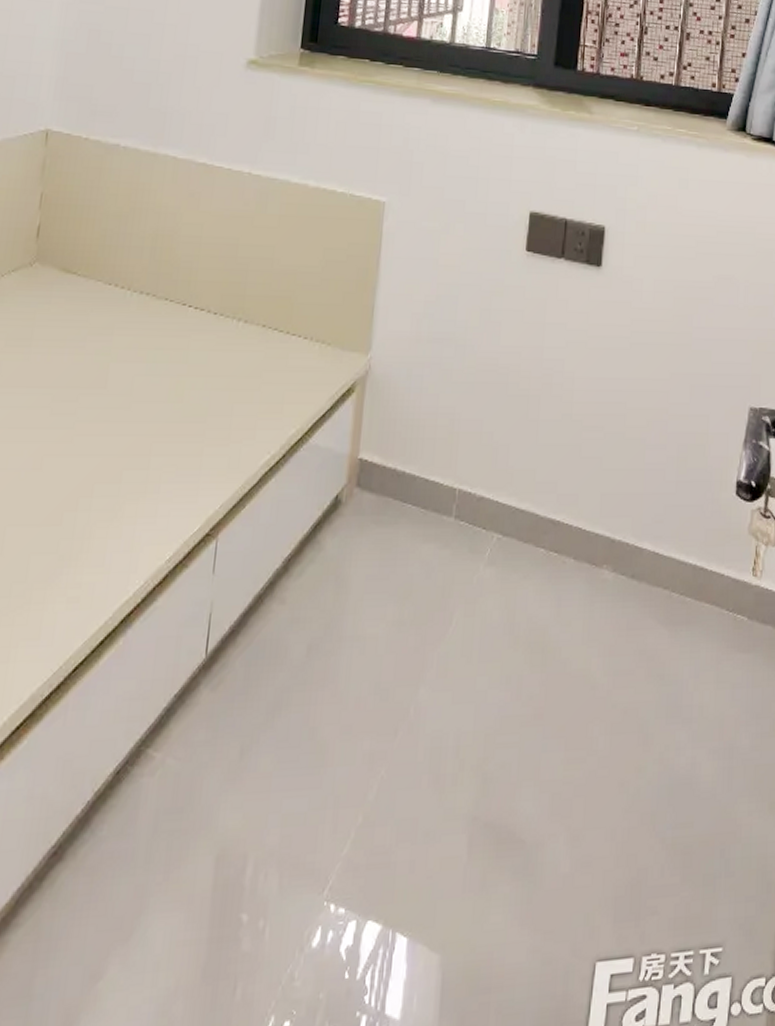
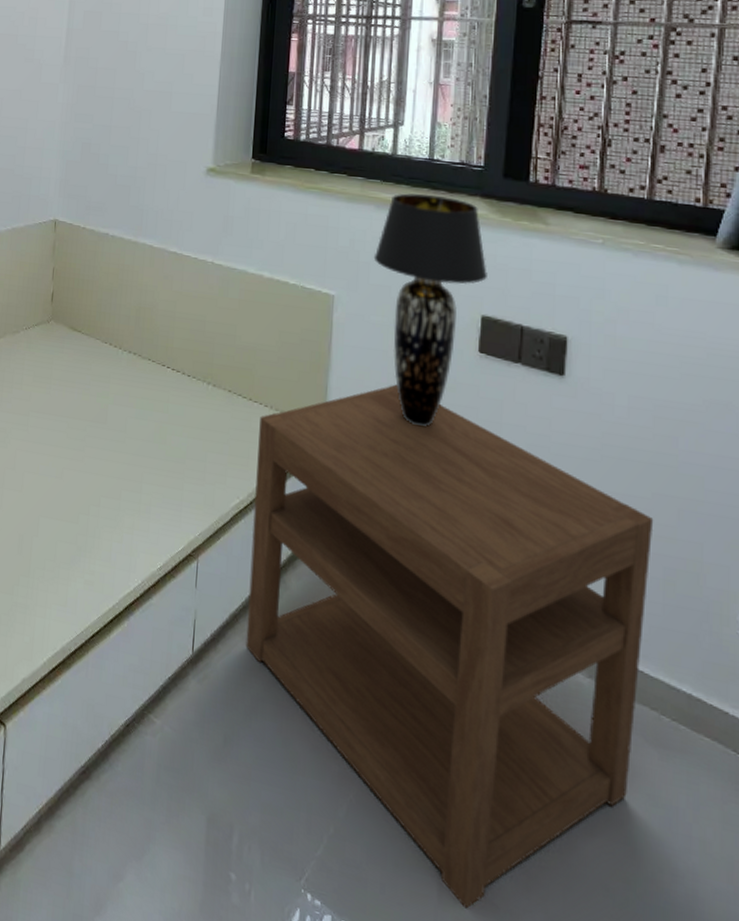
nightstand: none [271,295,671,856] -> present [245,384,654,909]
table lamp: none [427,85,537,338] -> present [373,193,487,427]

